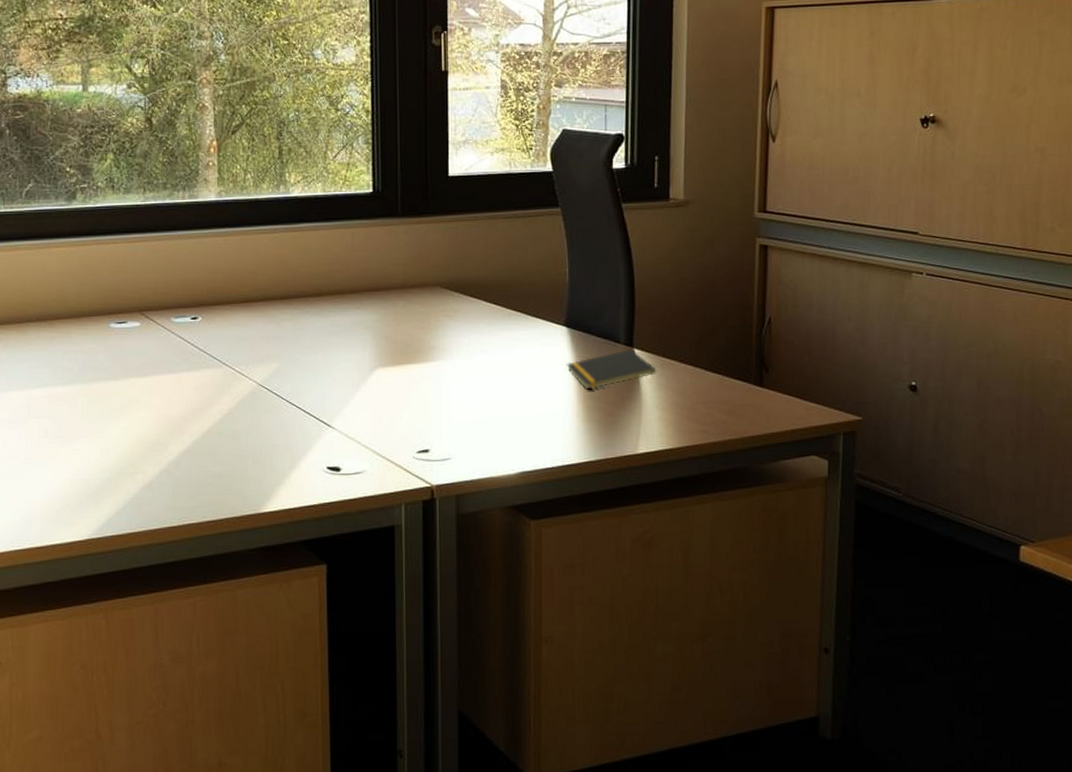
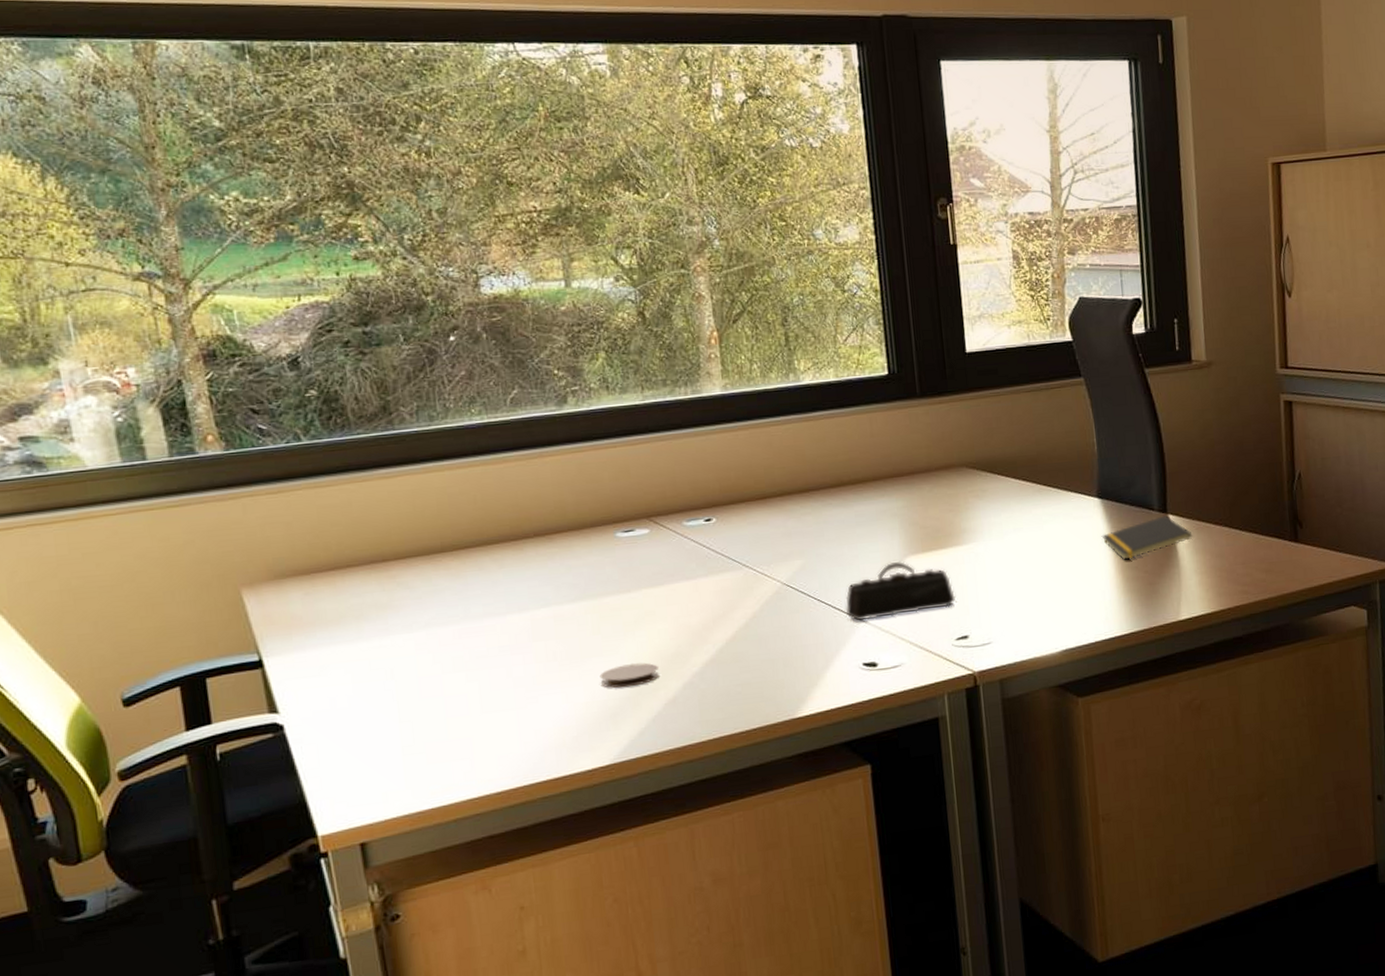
coaster: none [85,447,138,469] -> present [599,662,659,689]
pencil case: none [314,372,421,426] -> present [845,561,956,621]

